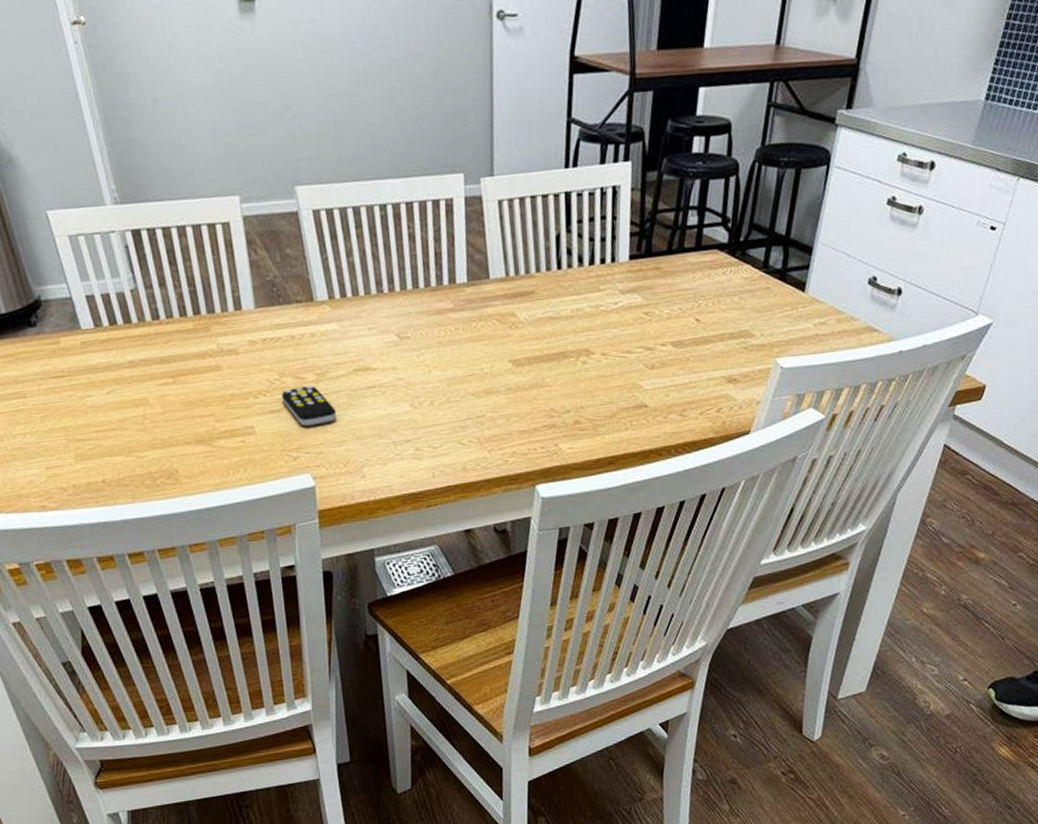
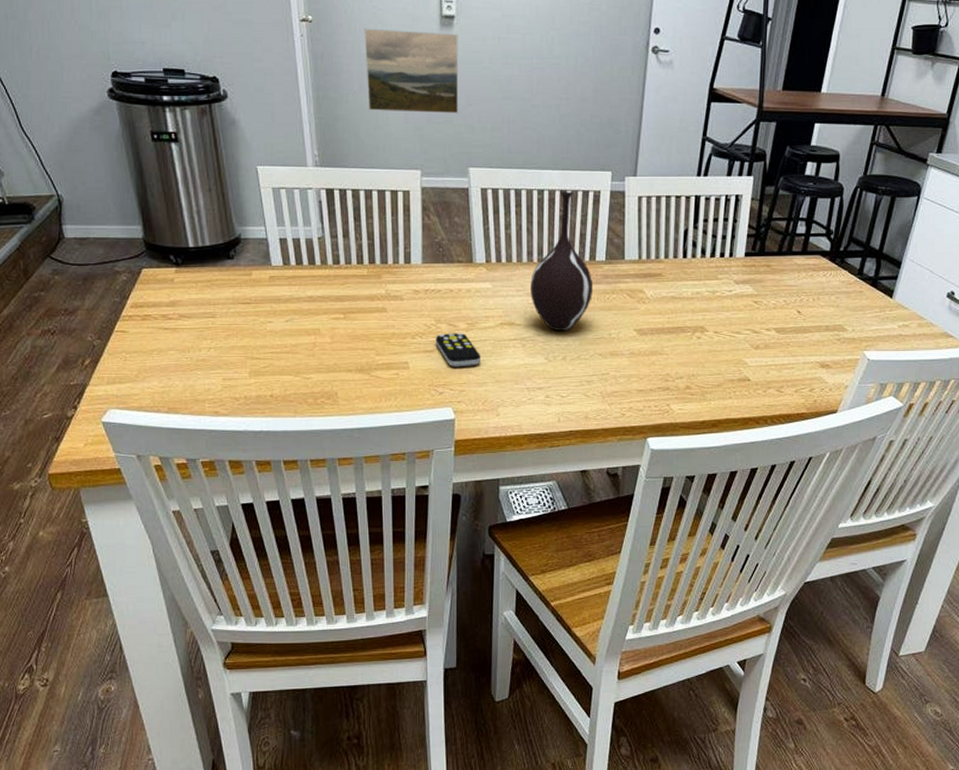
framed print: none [149,20,276,129] -> present [364,28,459,114]
vase: none [383,202,457,372] -> present [531,191,592,330]

